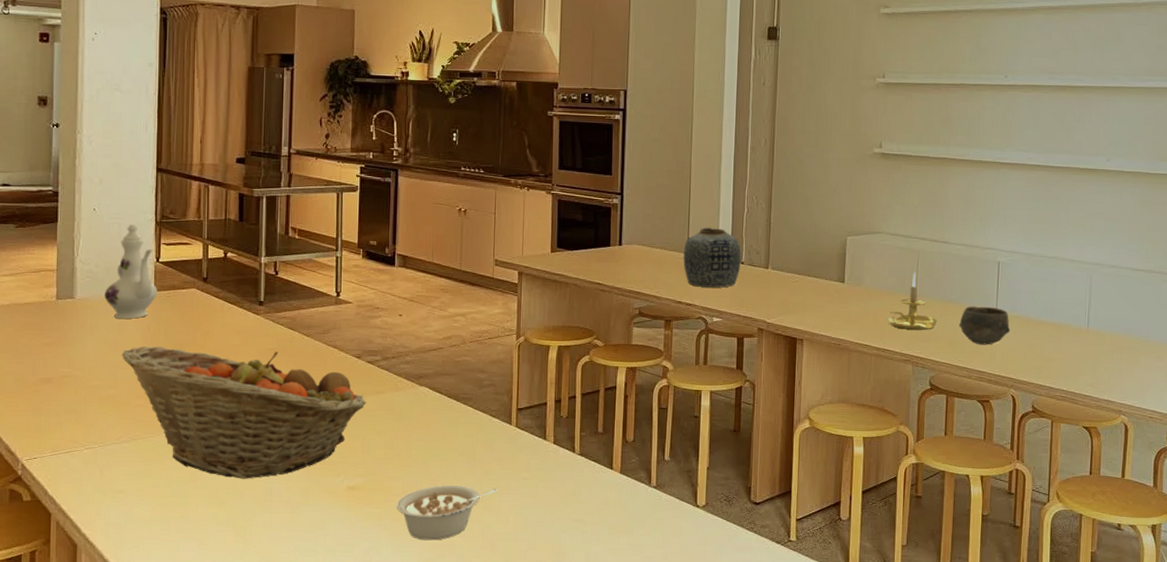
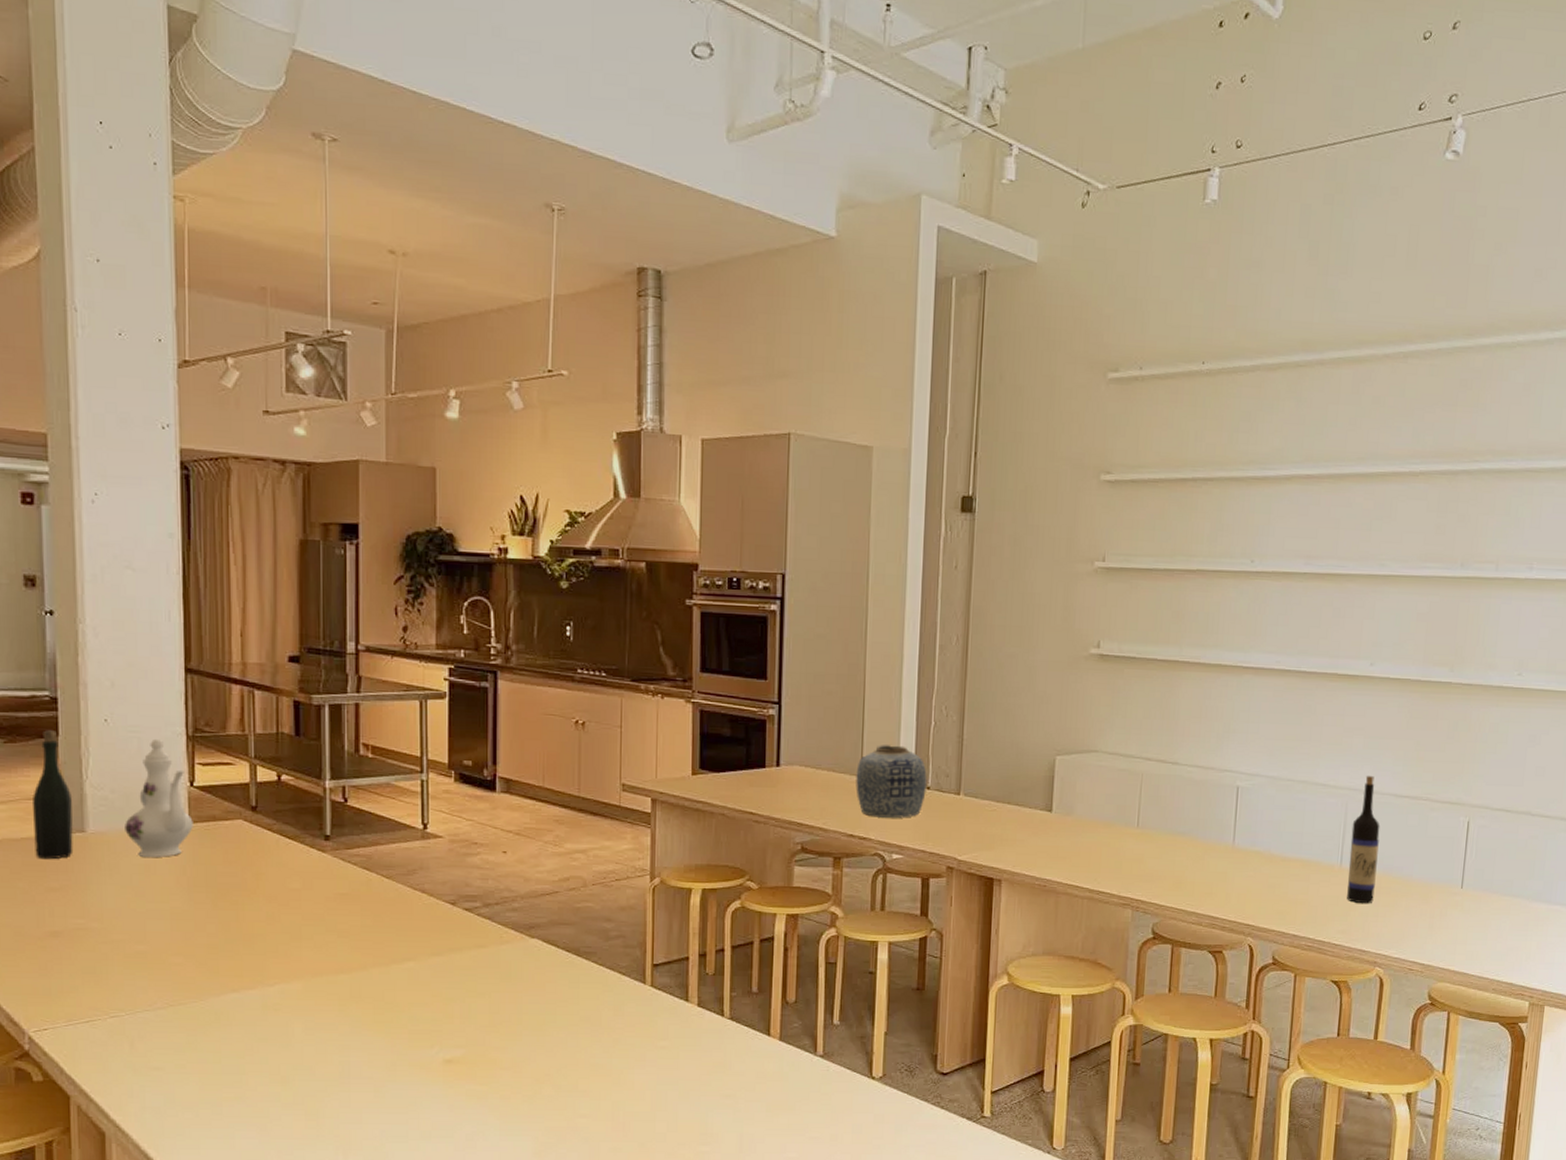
bottle: none [35,217,65,321] -> present [33,730,74,860]
fruit basket: present [121,346,366,479] -> none [150,891,464,1052]
legume: present [396,484,497,541] -> none [505,1056,629,1122]
candle holder: present [888,272,937,330] -> none [1104,799,1163,868]
bowl: present [959,306,1011,345] -> none [1188,839,1250,886]
wine bottle: none [1094,253,1120,361] -> present [1347,776,1380,904]

